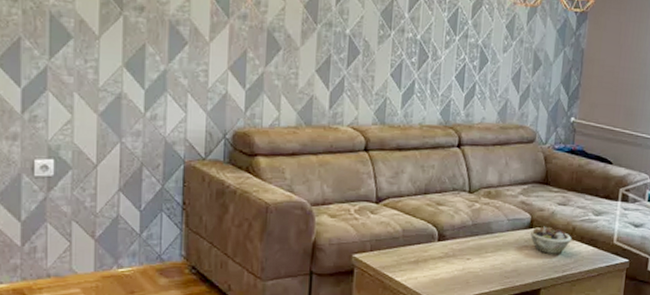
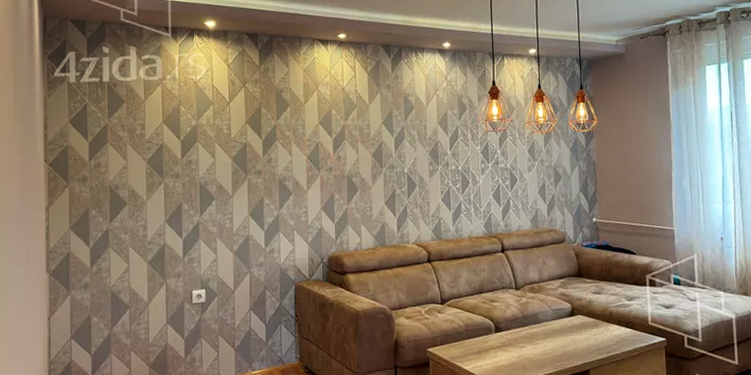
succulent planter: present [530,226,572,254] -> none [572,313,610,338]

